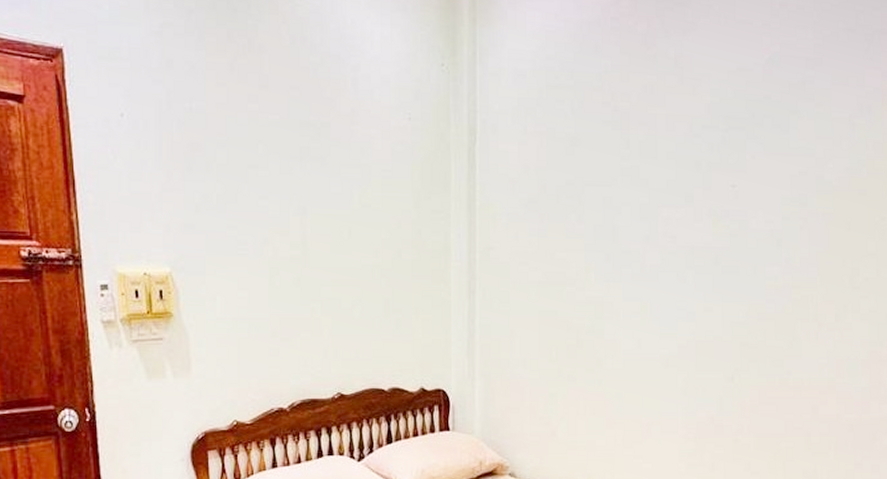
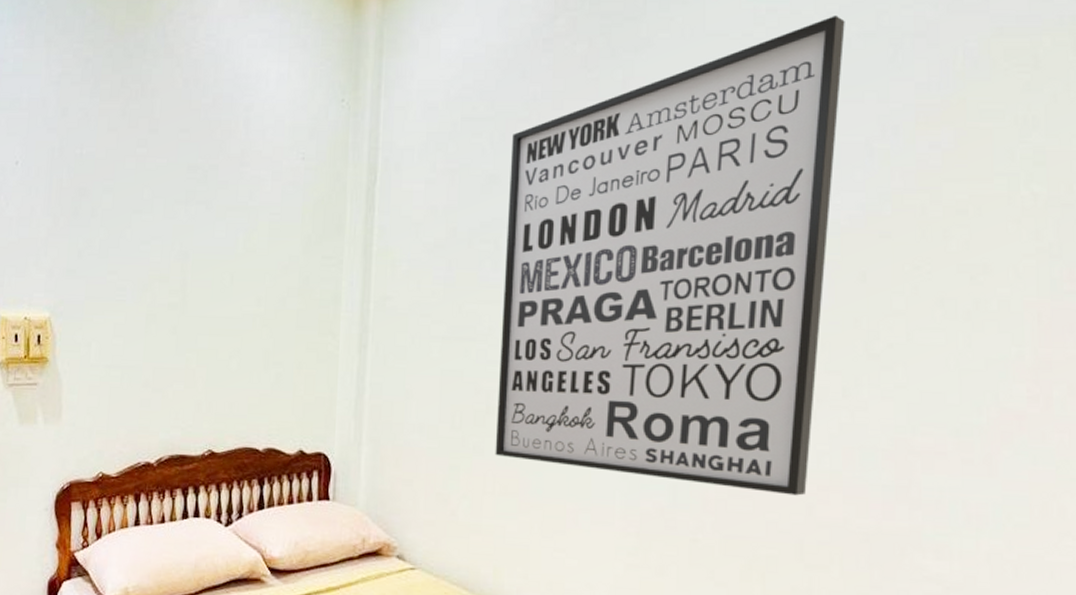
wall art: none [585,13,835,400] -> present [495,16,845,496]

